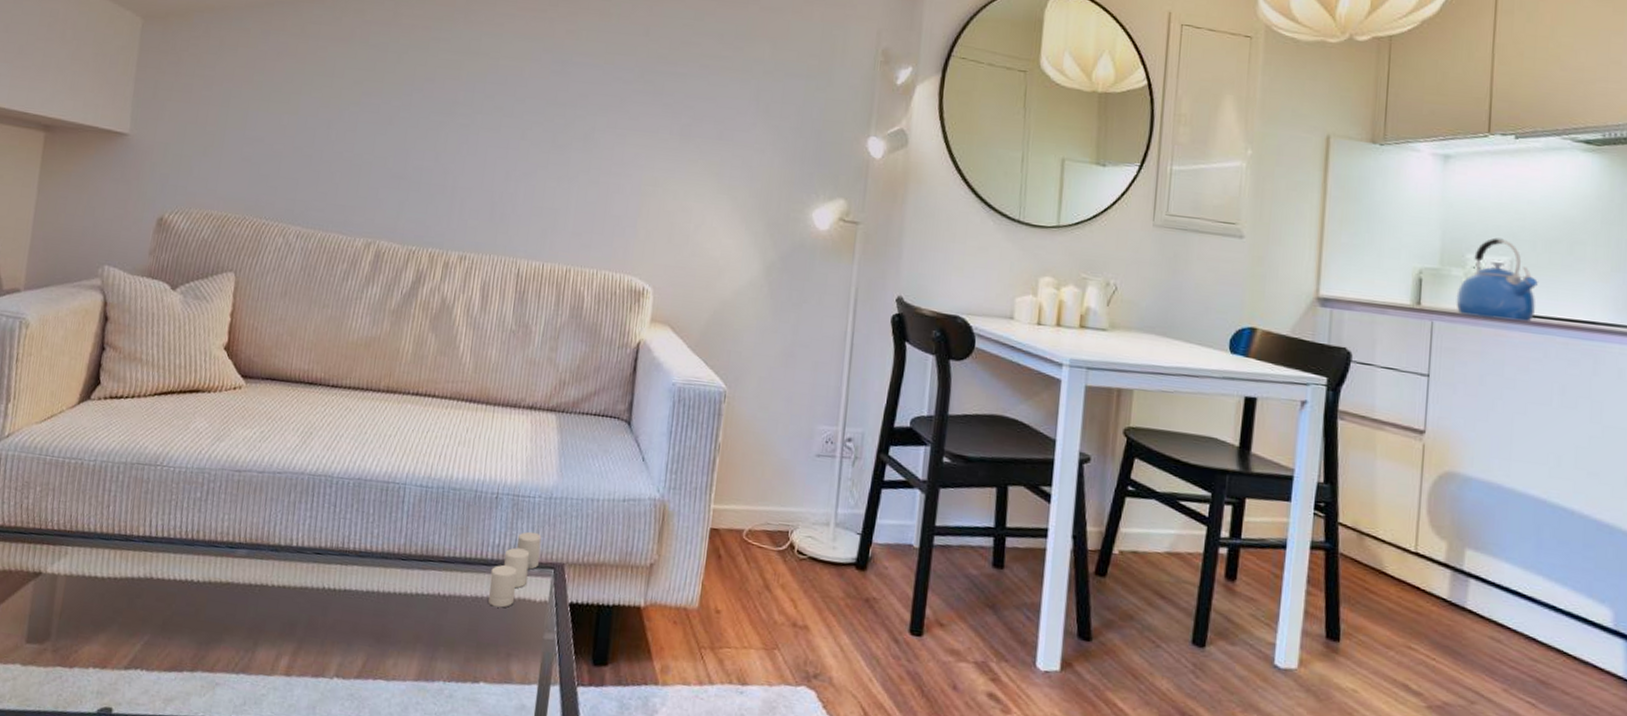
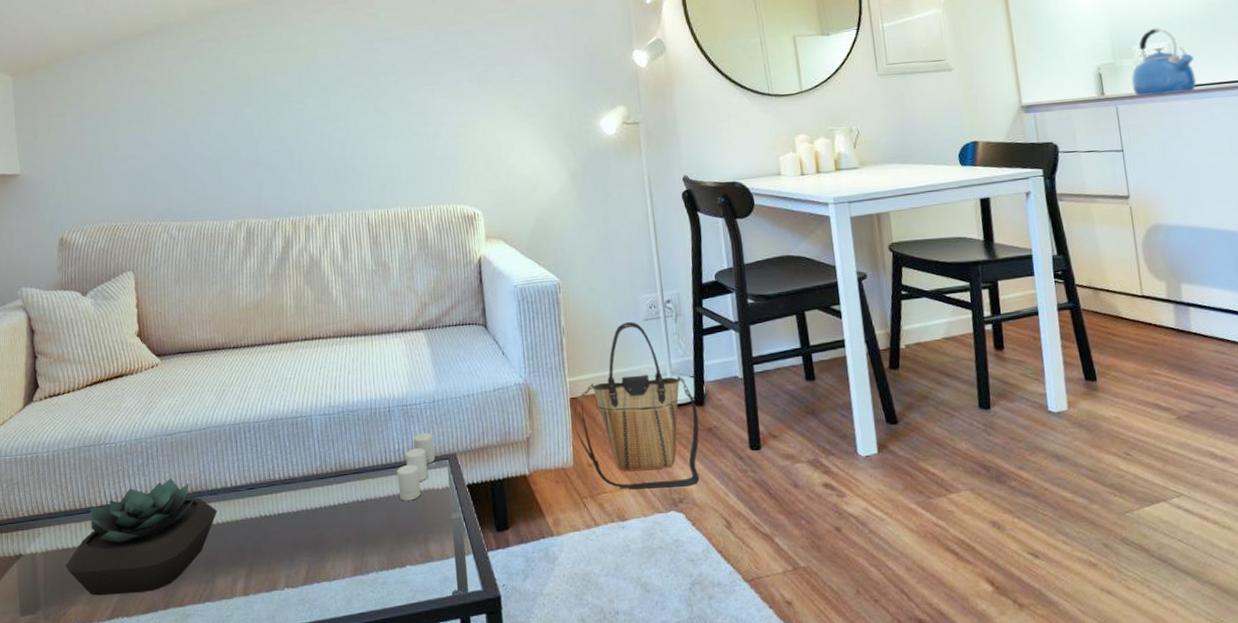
succulent plant: none [88,521,275,647] -> present [65,478,217,596]
tote bag: none [709,453,857,661] -> present [574,321,700,489]

